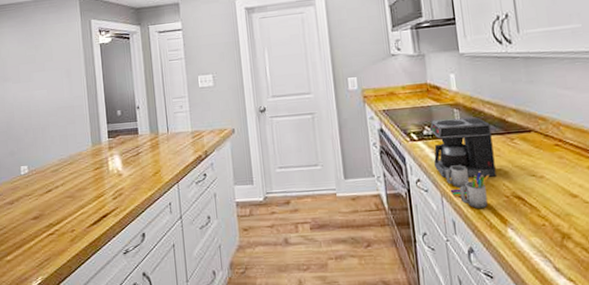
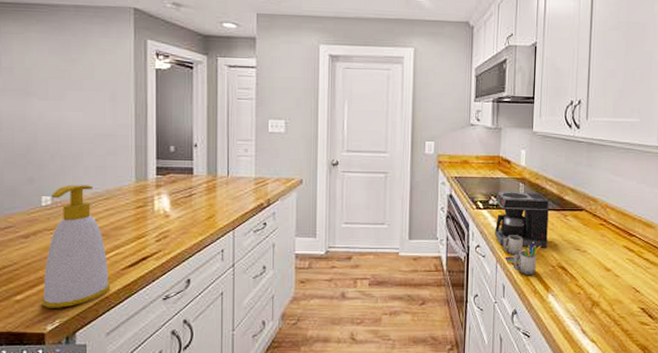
soap bottle: none [26,153,80,267] -> present [41,185,111,308]

